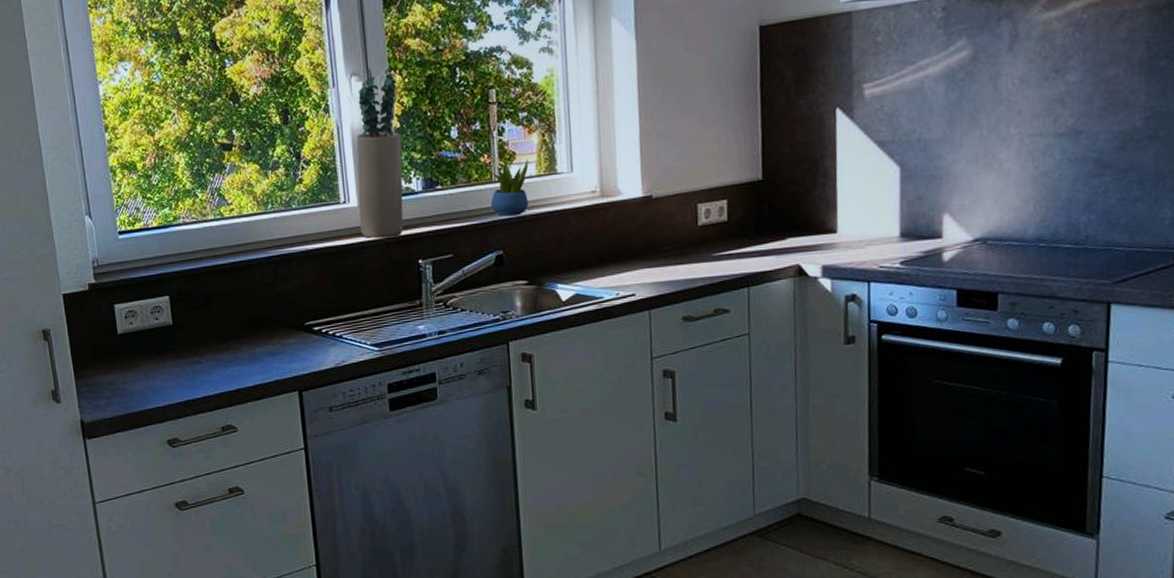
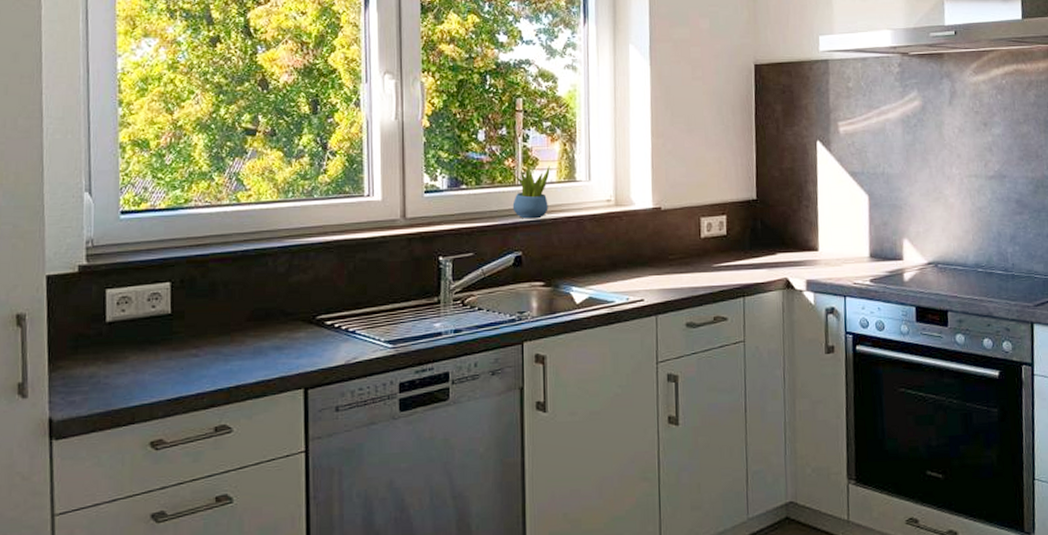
vase: present [356,58,404,239] -> none [382,61,431,234]

